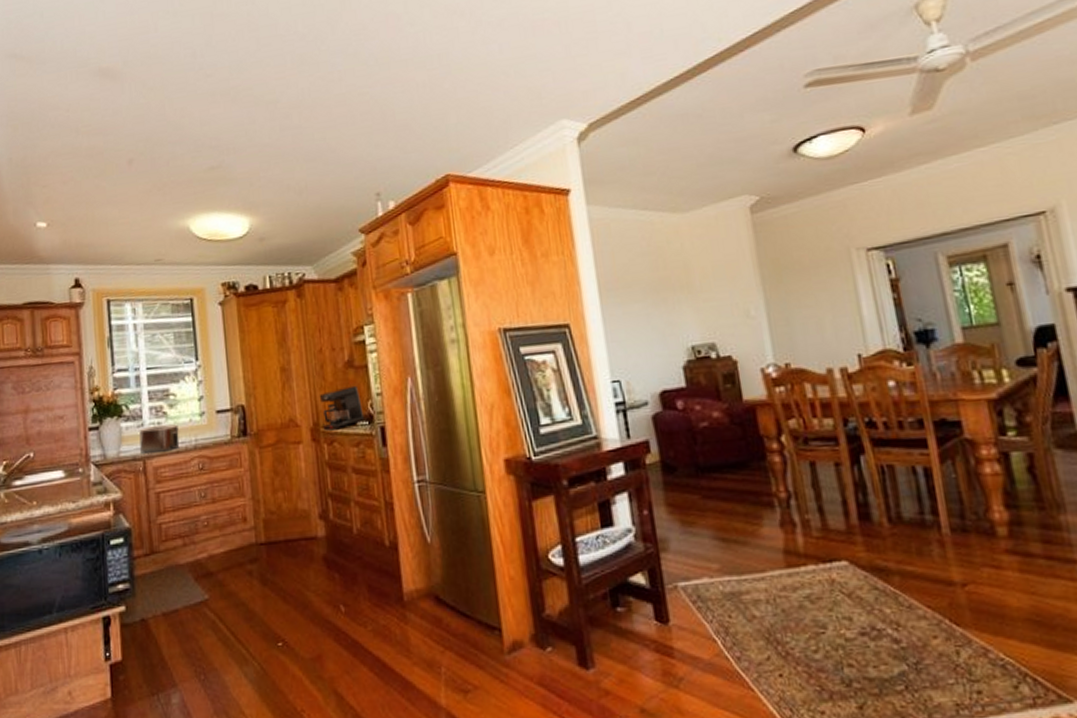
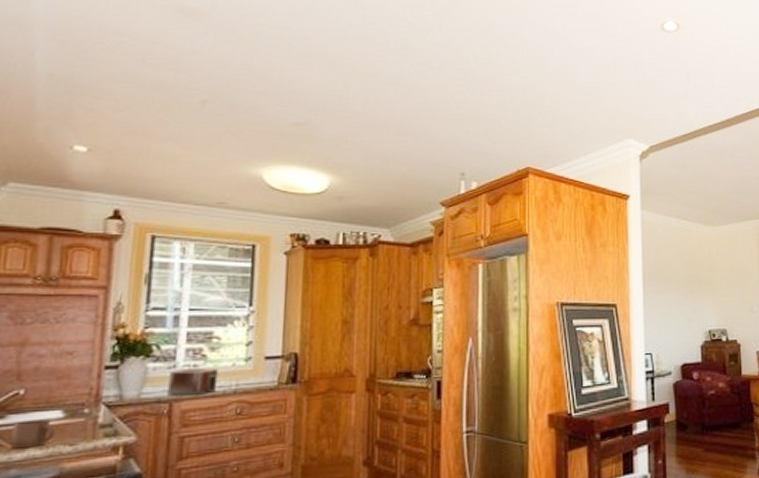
mug: none [29,479,60,507] -> present [9,419,55,449]
coffee maker: present [319,385,365,431] -> none [379,342,423,382]

